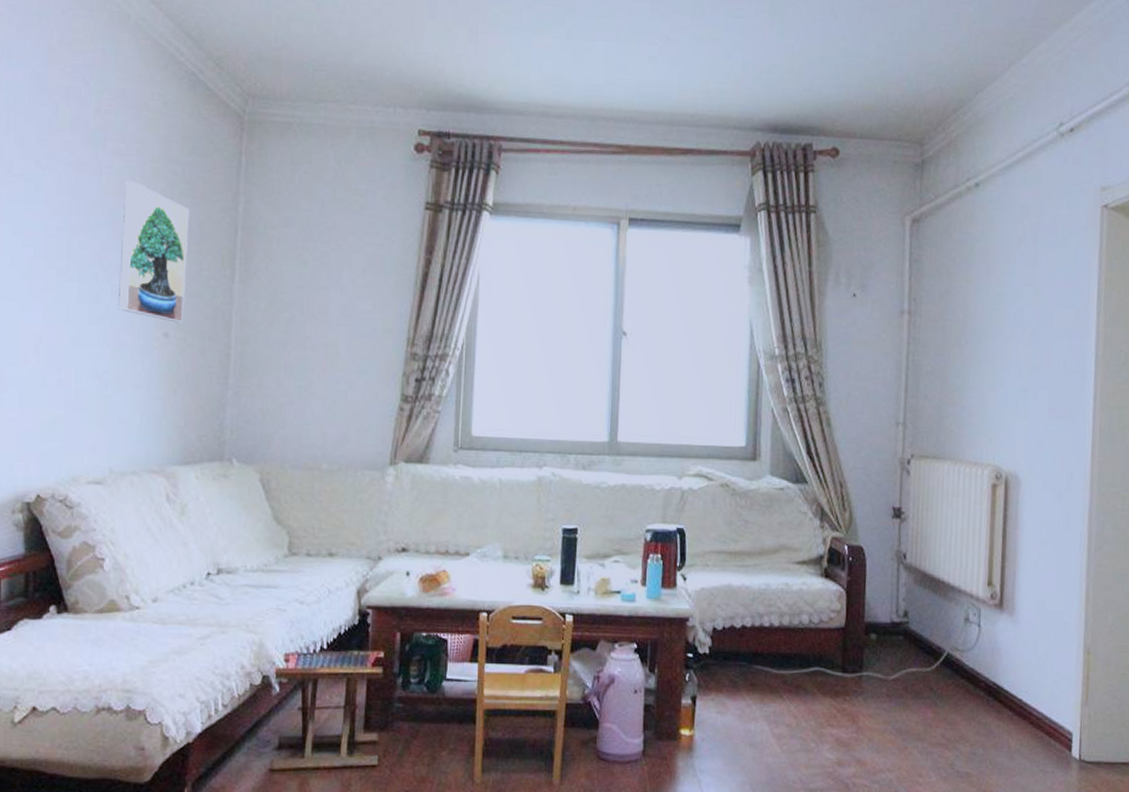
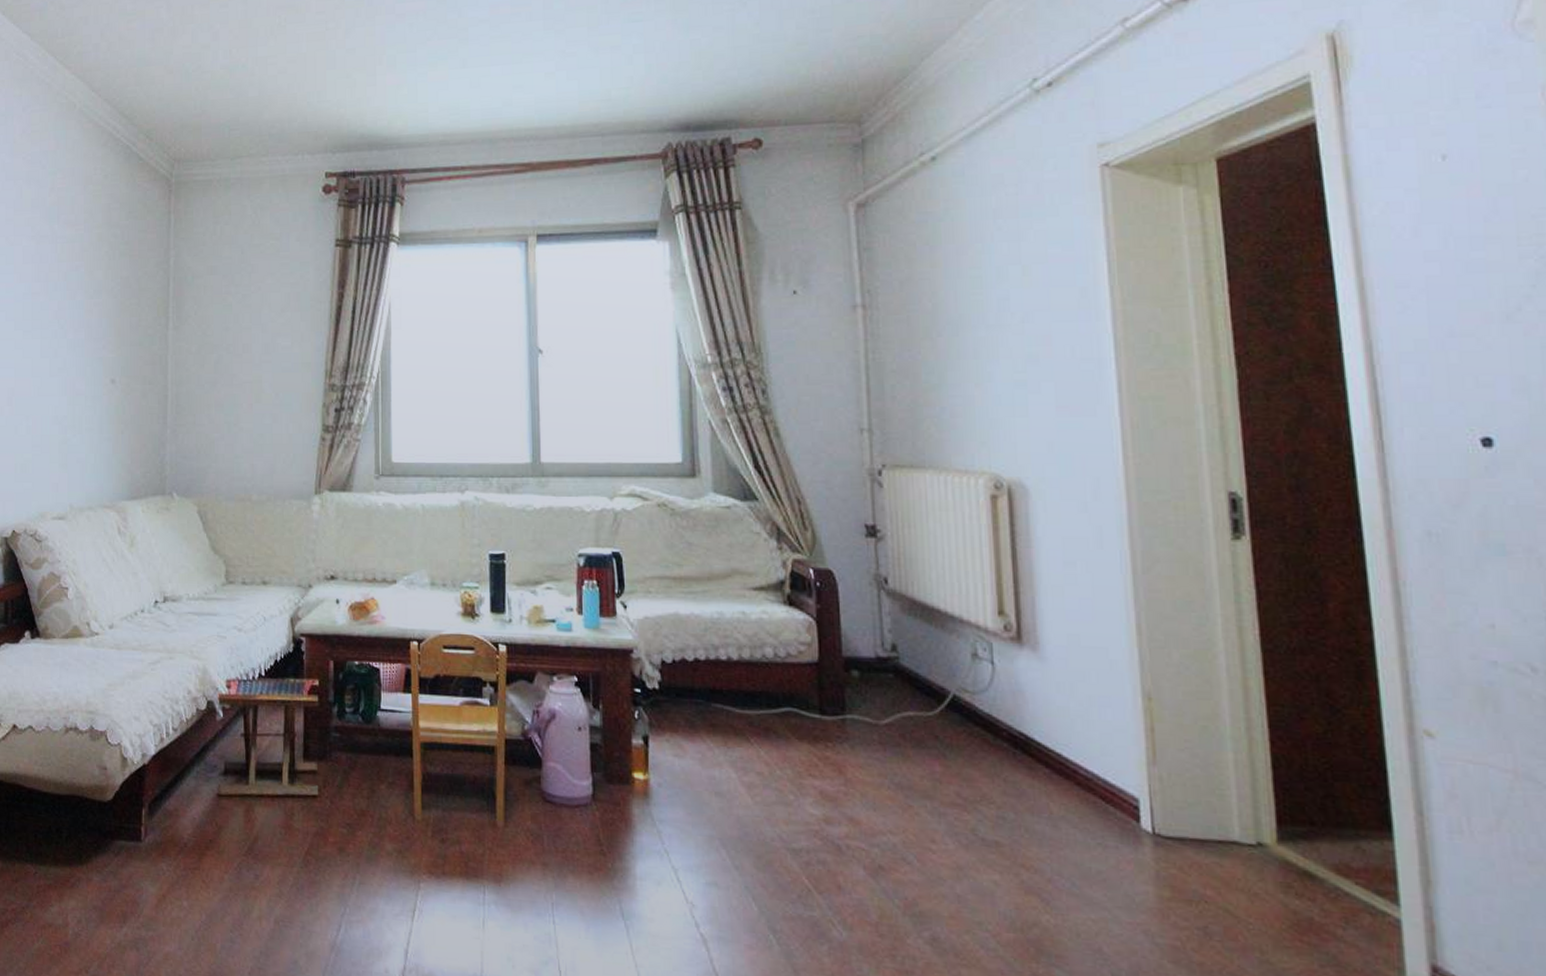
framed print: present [118,181,190,323] -> none [73,247,129,370]

